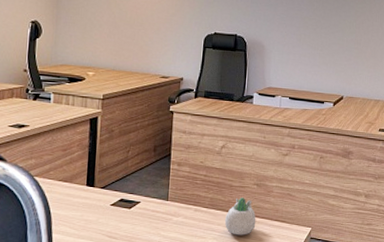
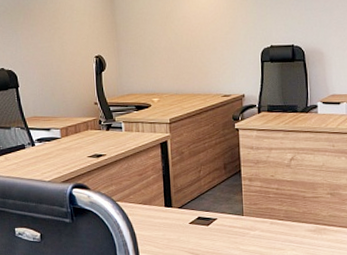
succulent planter: present [224,198,256,235] -> none [301,208,334,245]

